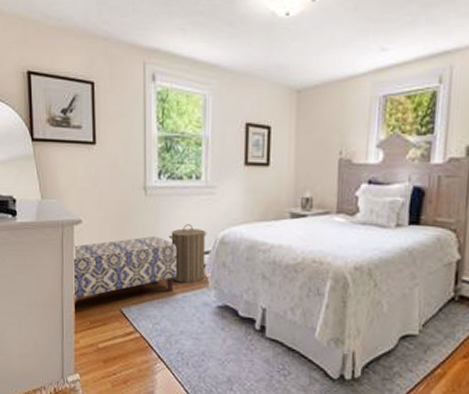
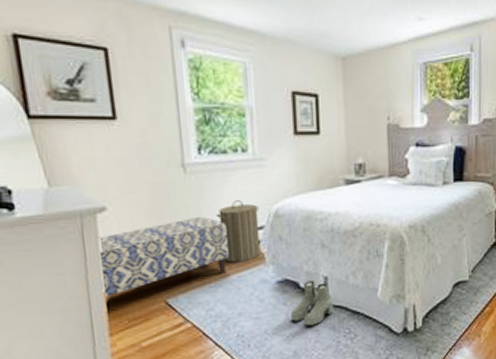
boots: none [228,310,269,356] -> present [291,280,333,326]

